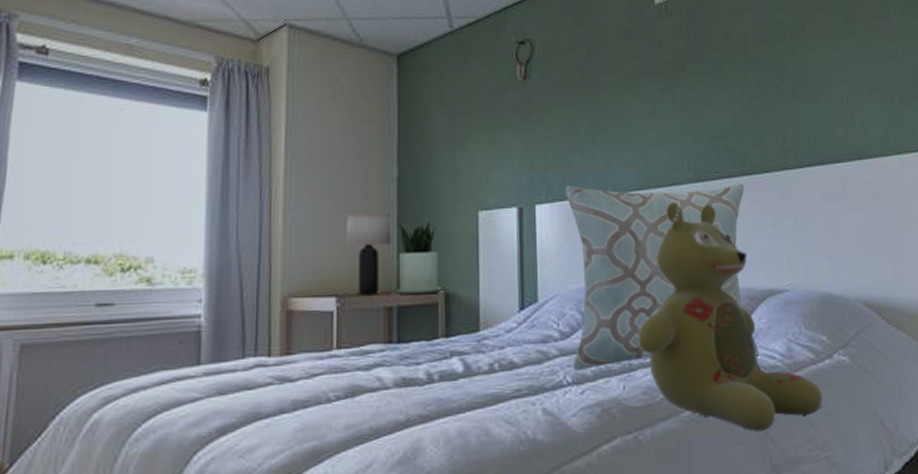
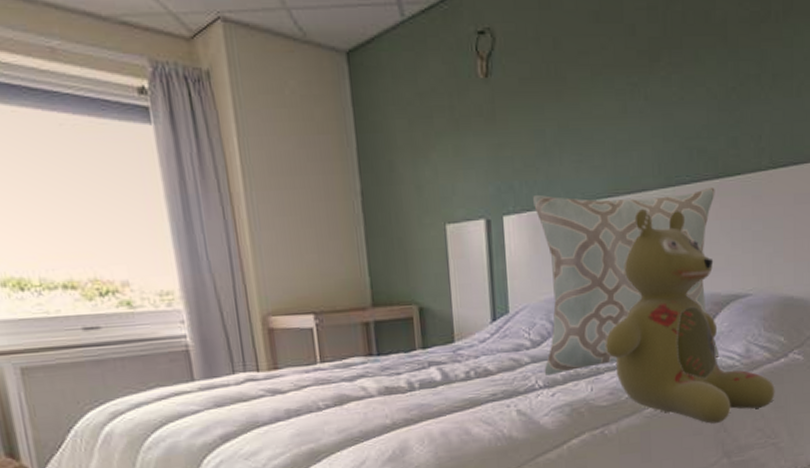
table lamp: present [344,212,392,296] -> none [313,229,362,312]
planter: present [395,222,443,295] -> none [368,237,417,311]

